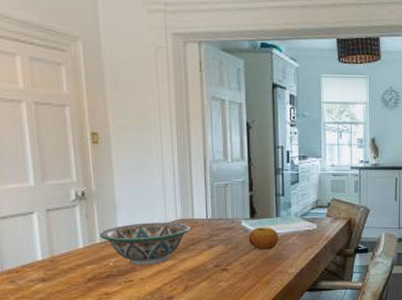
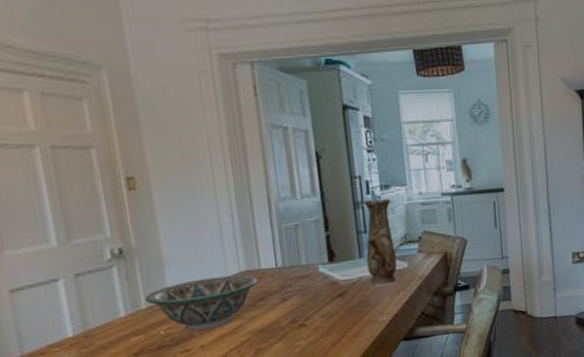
fruit: present [248,227,279,250] -> none [328,270,365,298]
vase: none [282,168,308,241] -> present [363,199,398,284]

